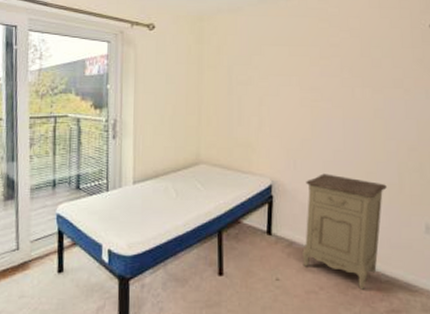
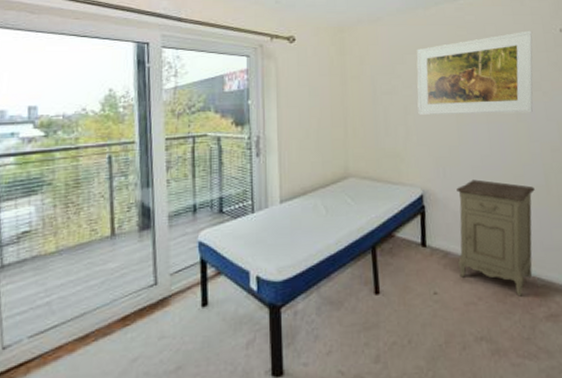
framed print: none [273,25,399,110] -> present [416,30,533,115]

